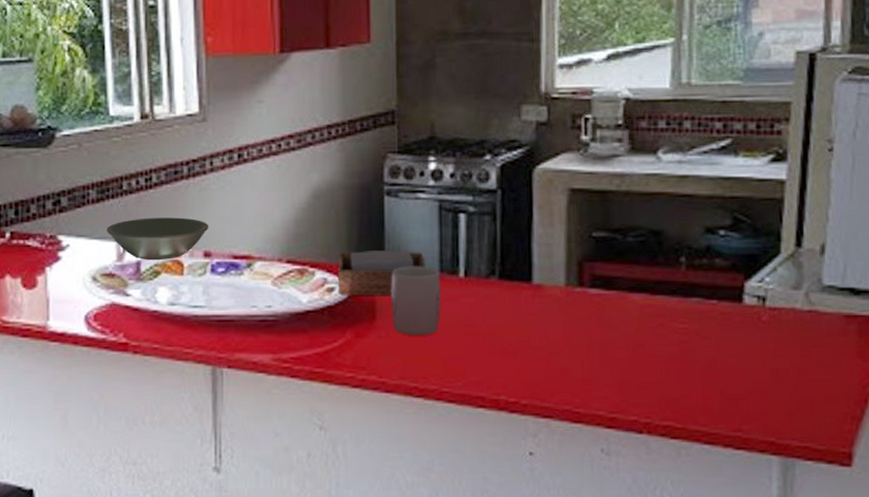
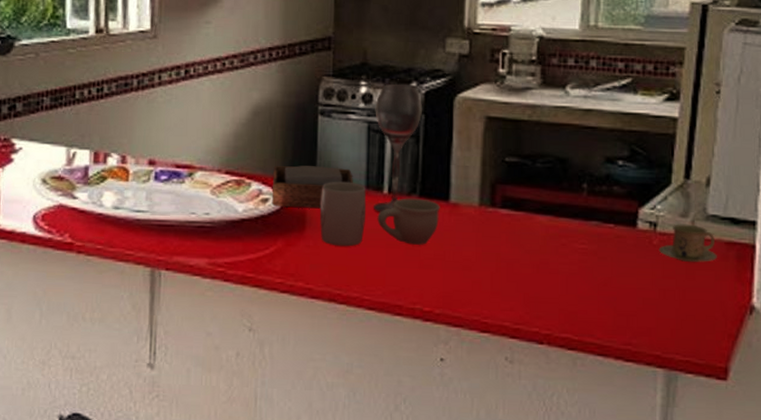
bowl: present [107,217,209,261] -> none [58,125,155,167]
wineglass: none [446,157,499,297] -> present [374,83,423,212]
cup: none [453,281,523,332] -> present [377,198,440,246]
cup and saucer: none [768,297,836,339] -> present [658,224,717,263]

